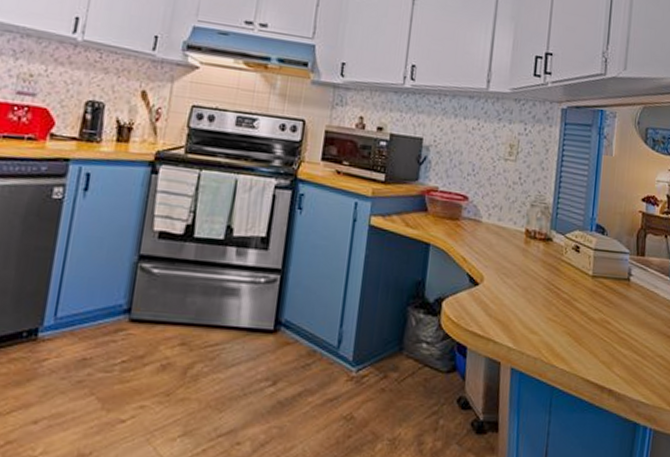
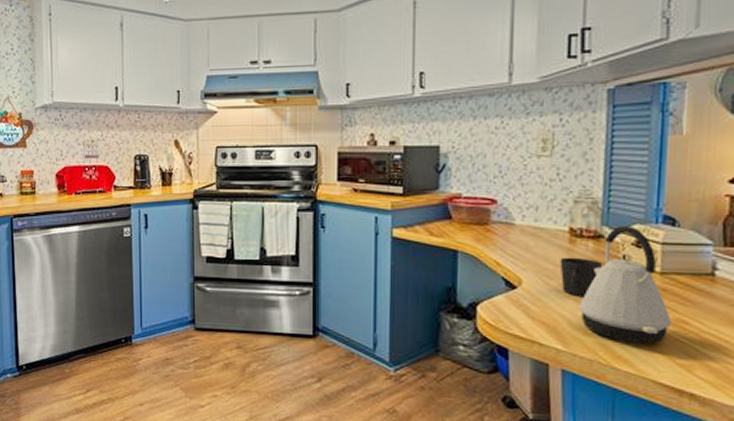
cup: none [516,256,550,295] -> present [560,257,603,296]
kettle: none [528,231,599,342] -> present [578,226,672,344]

